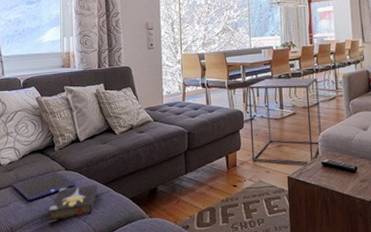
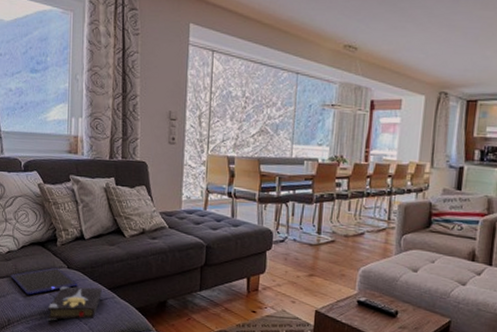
side table: present [248,77,321,165] -> none [276,197,368,301]

